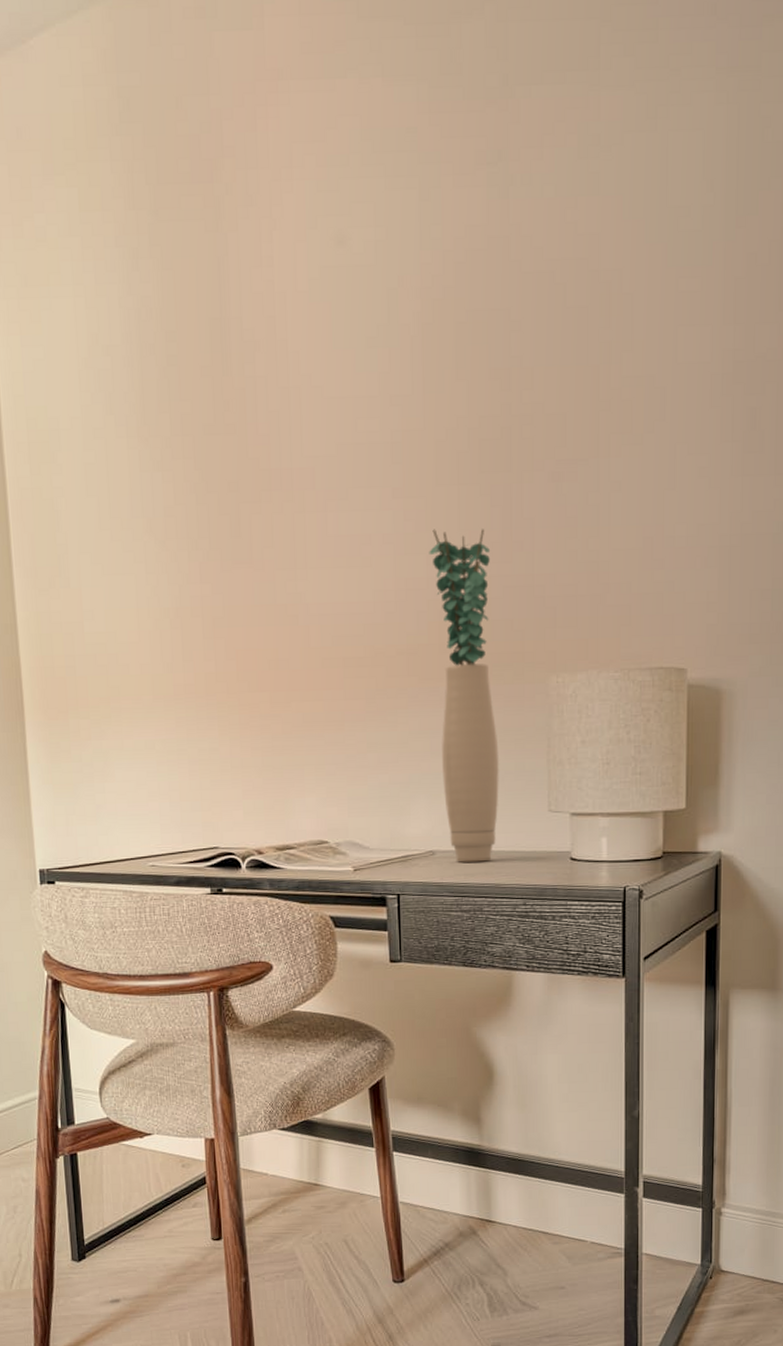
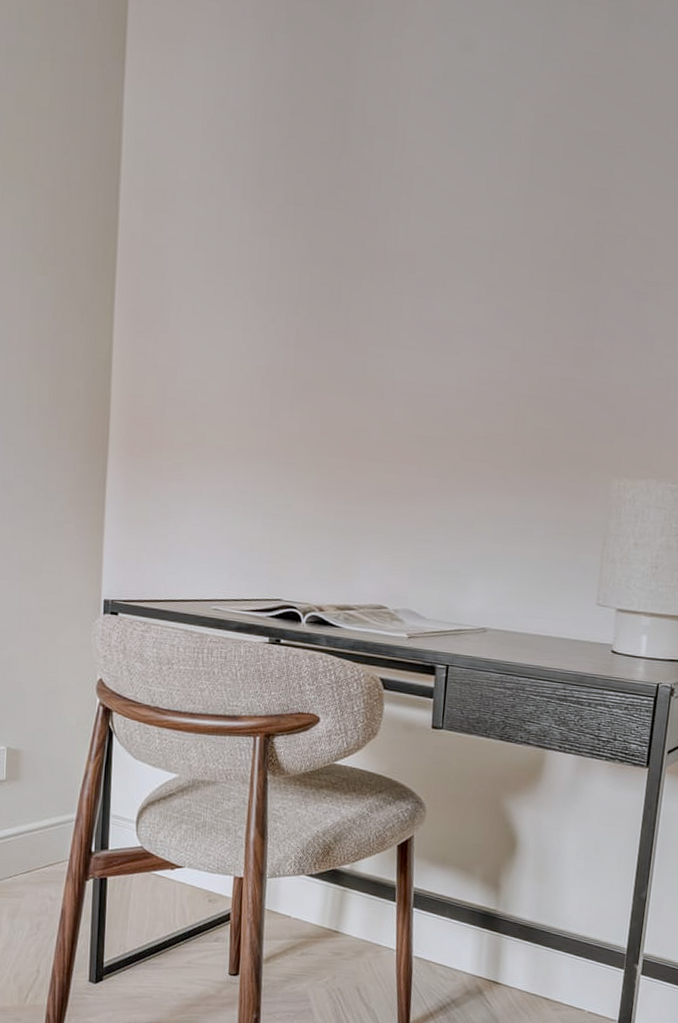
vase: present [429,529,499,862] -> none [501,328,571,645]

